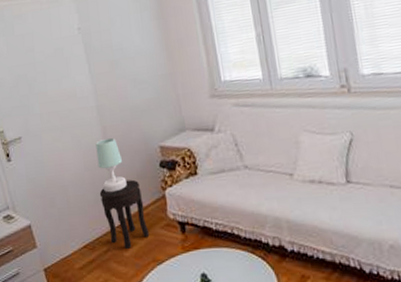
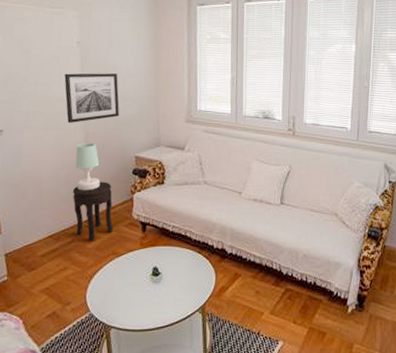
wall art: none [71,55,135,119] -> present [64,73,120,123]

